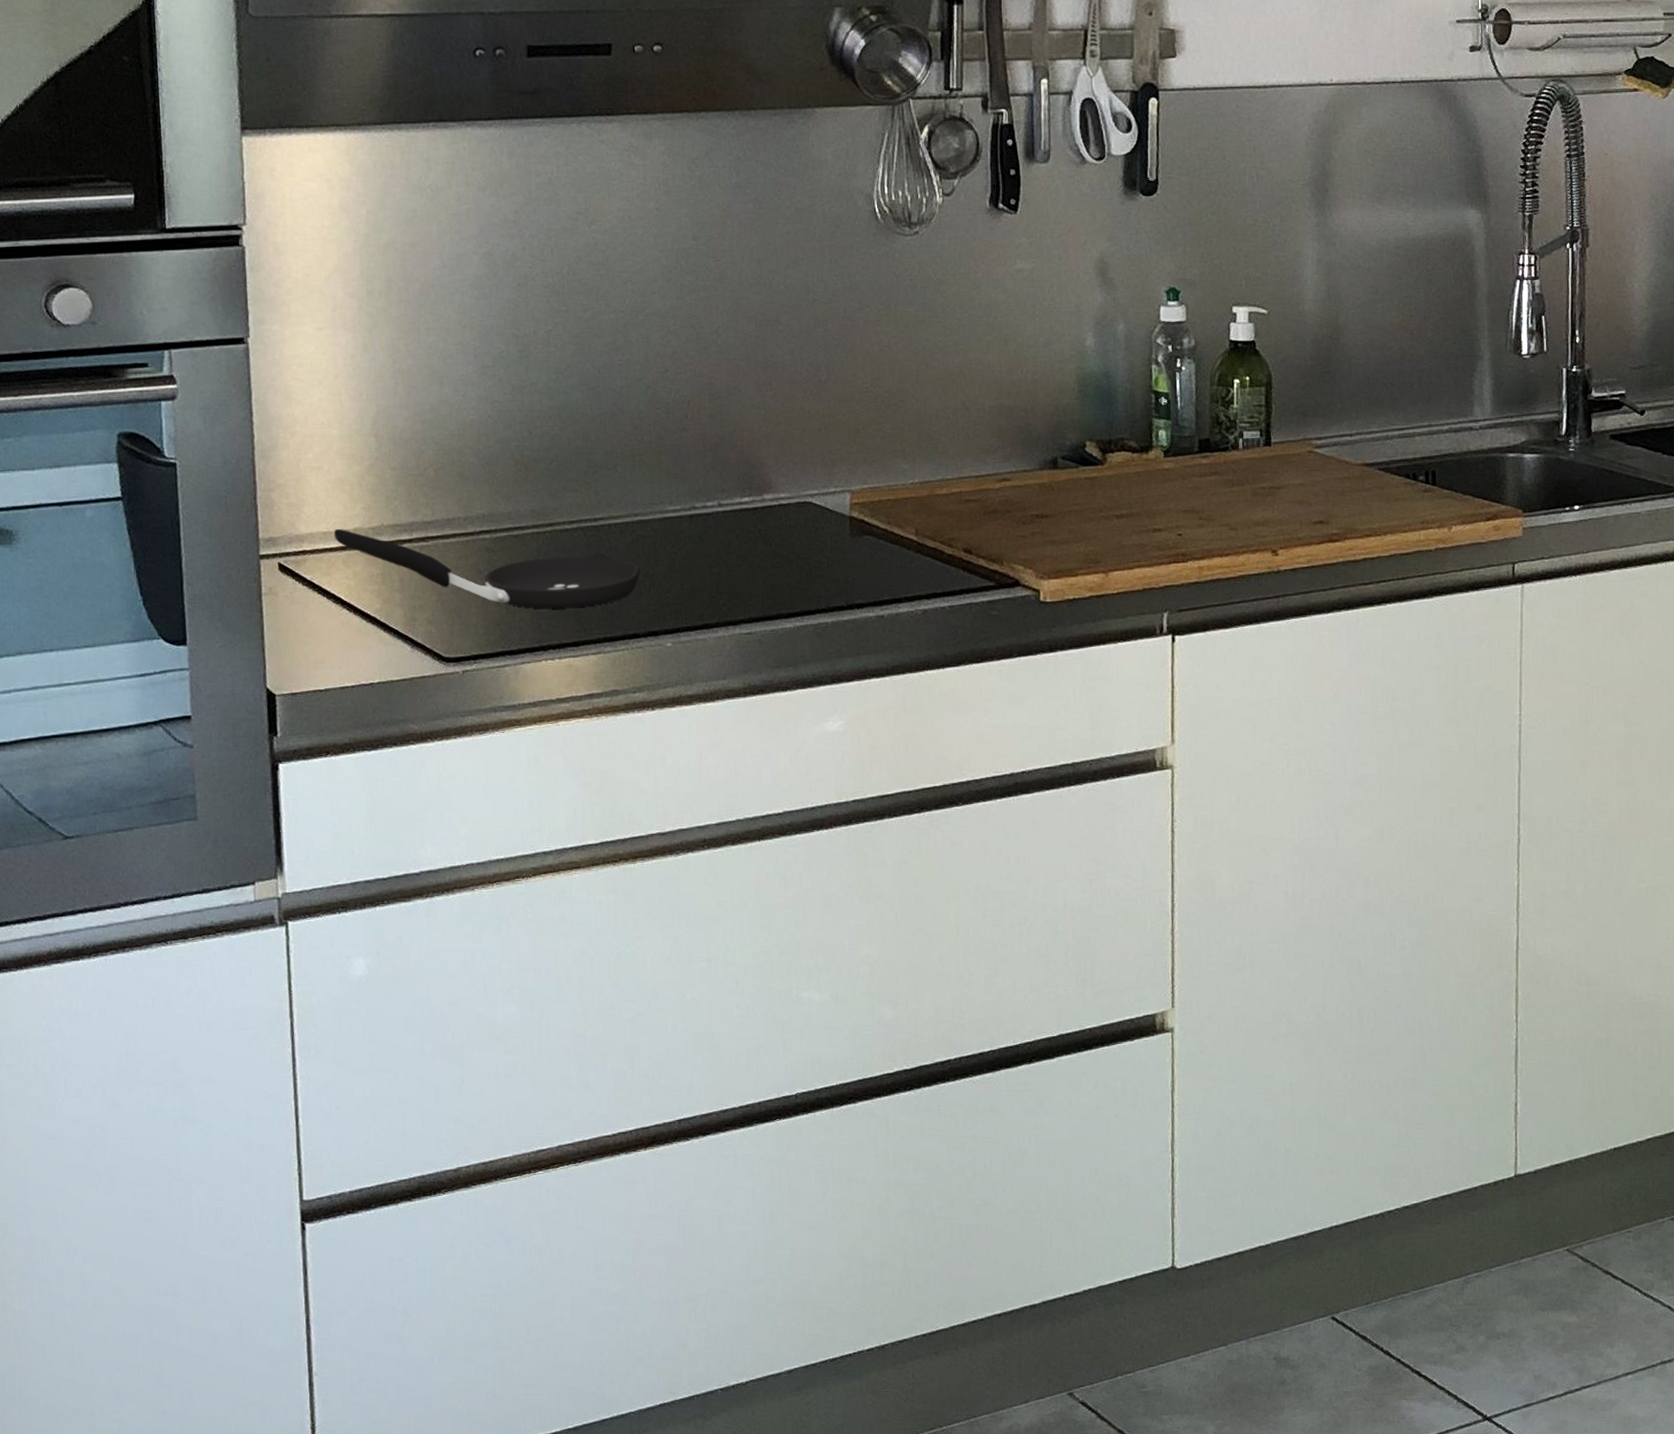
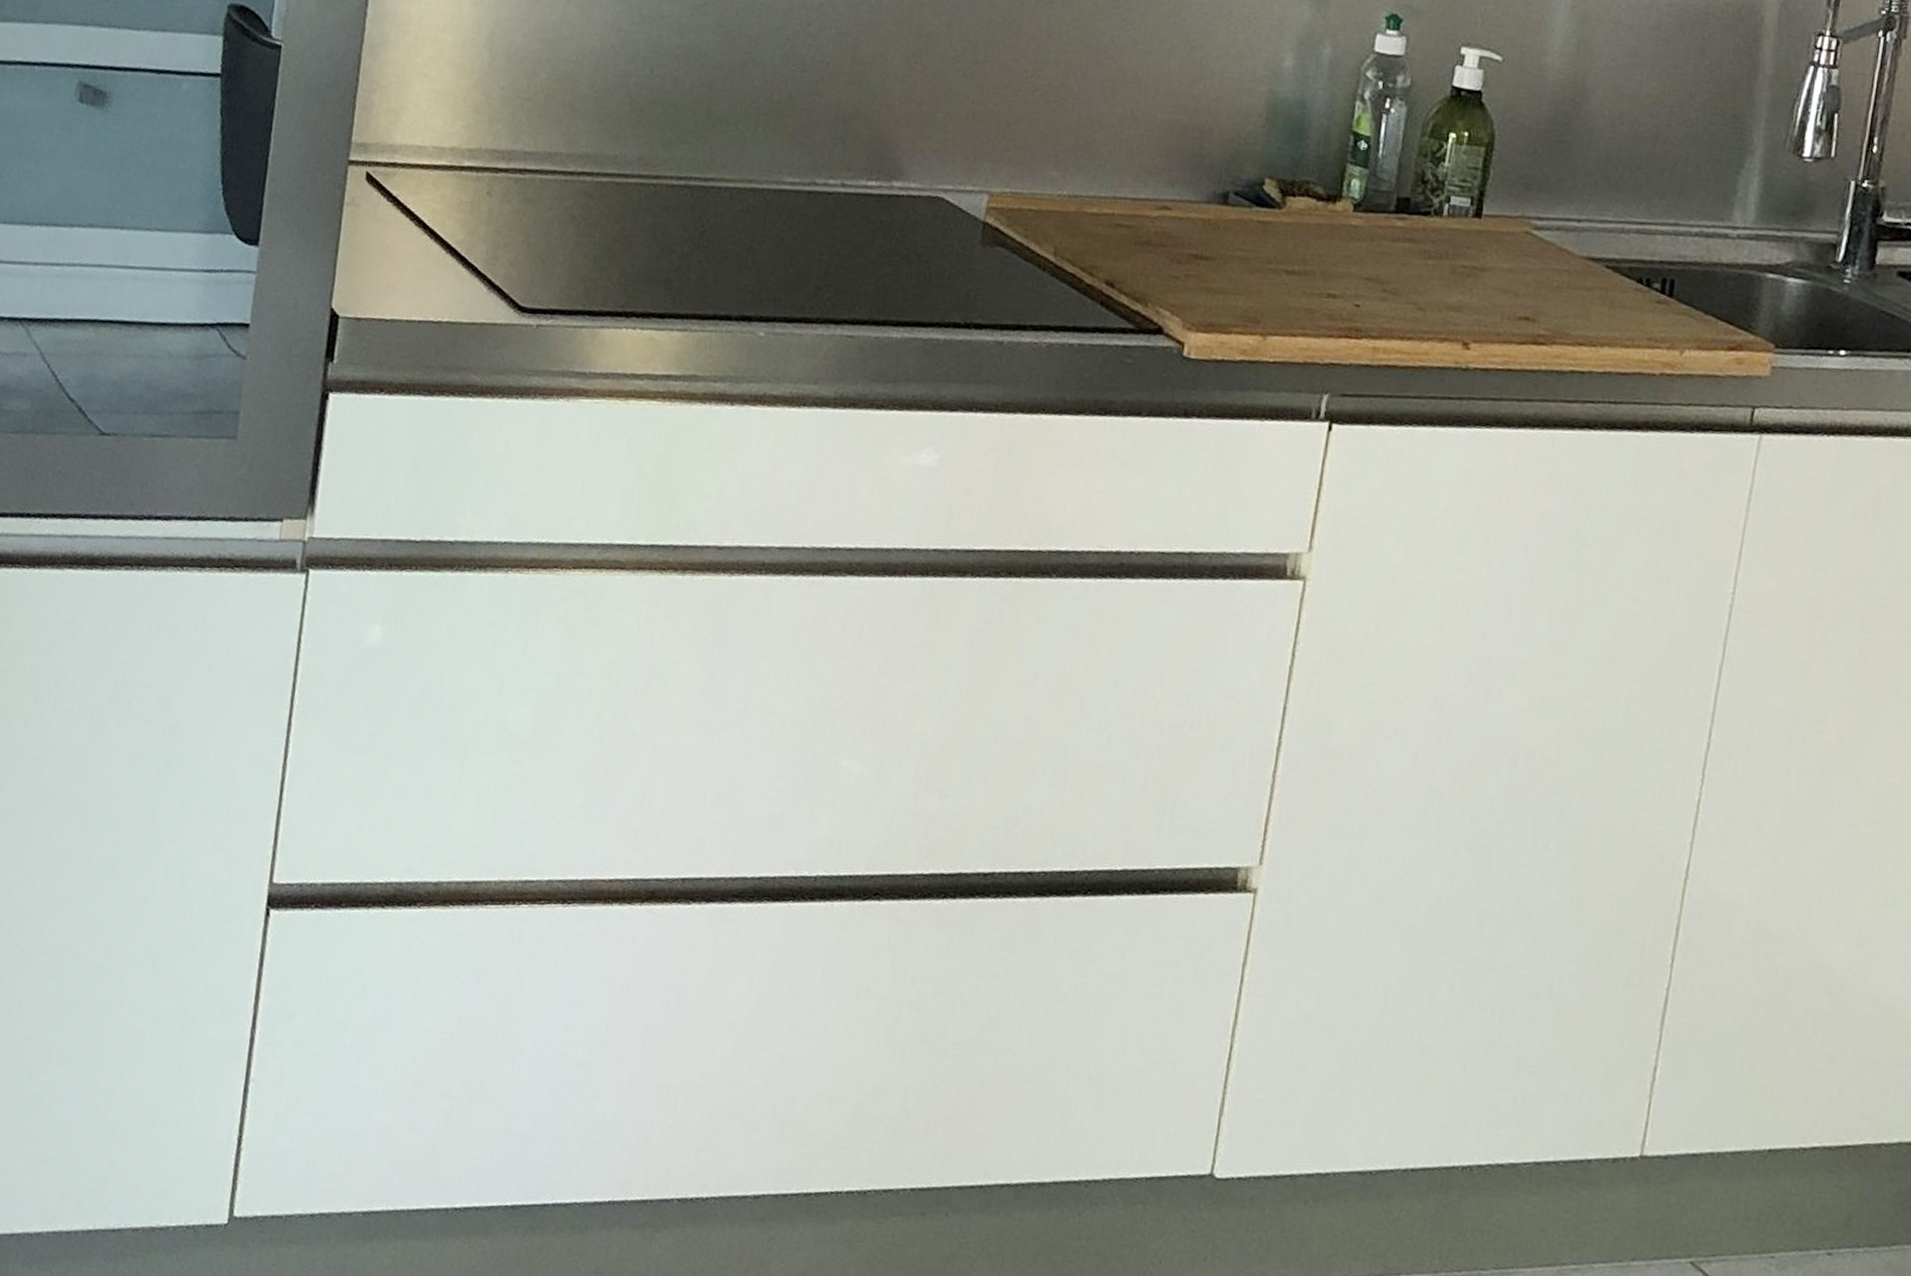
frying pan: present [333,529,640,609] -> none [428,145,745,276]

